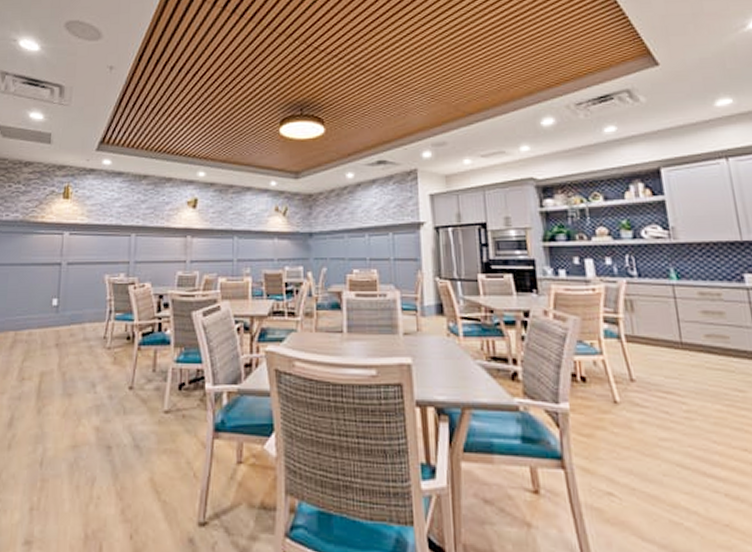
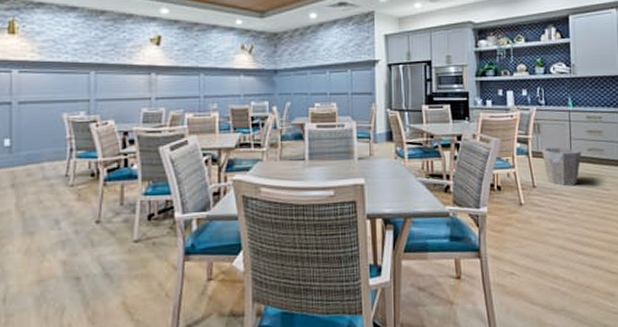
waste bin: none [639,331,697,383] -> present [542,147,582,186]

